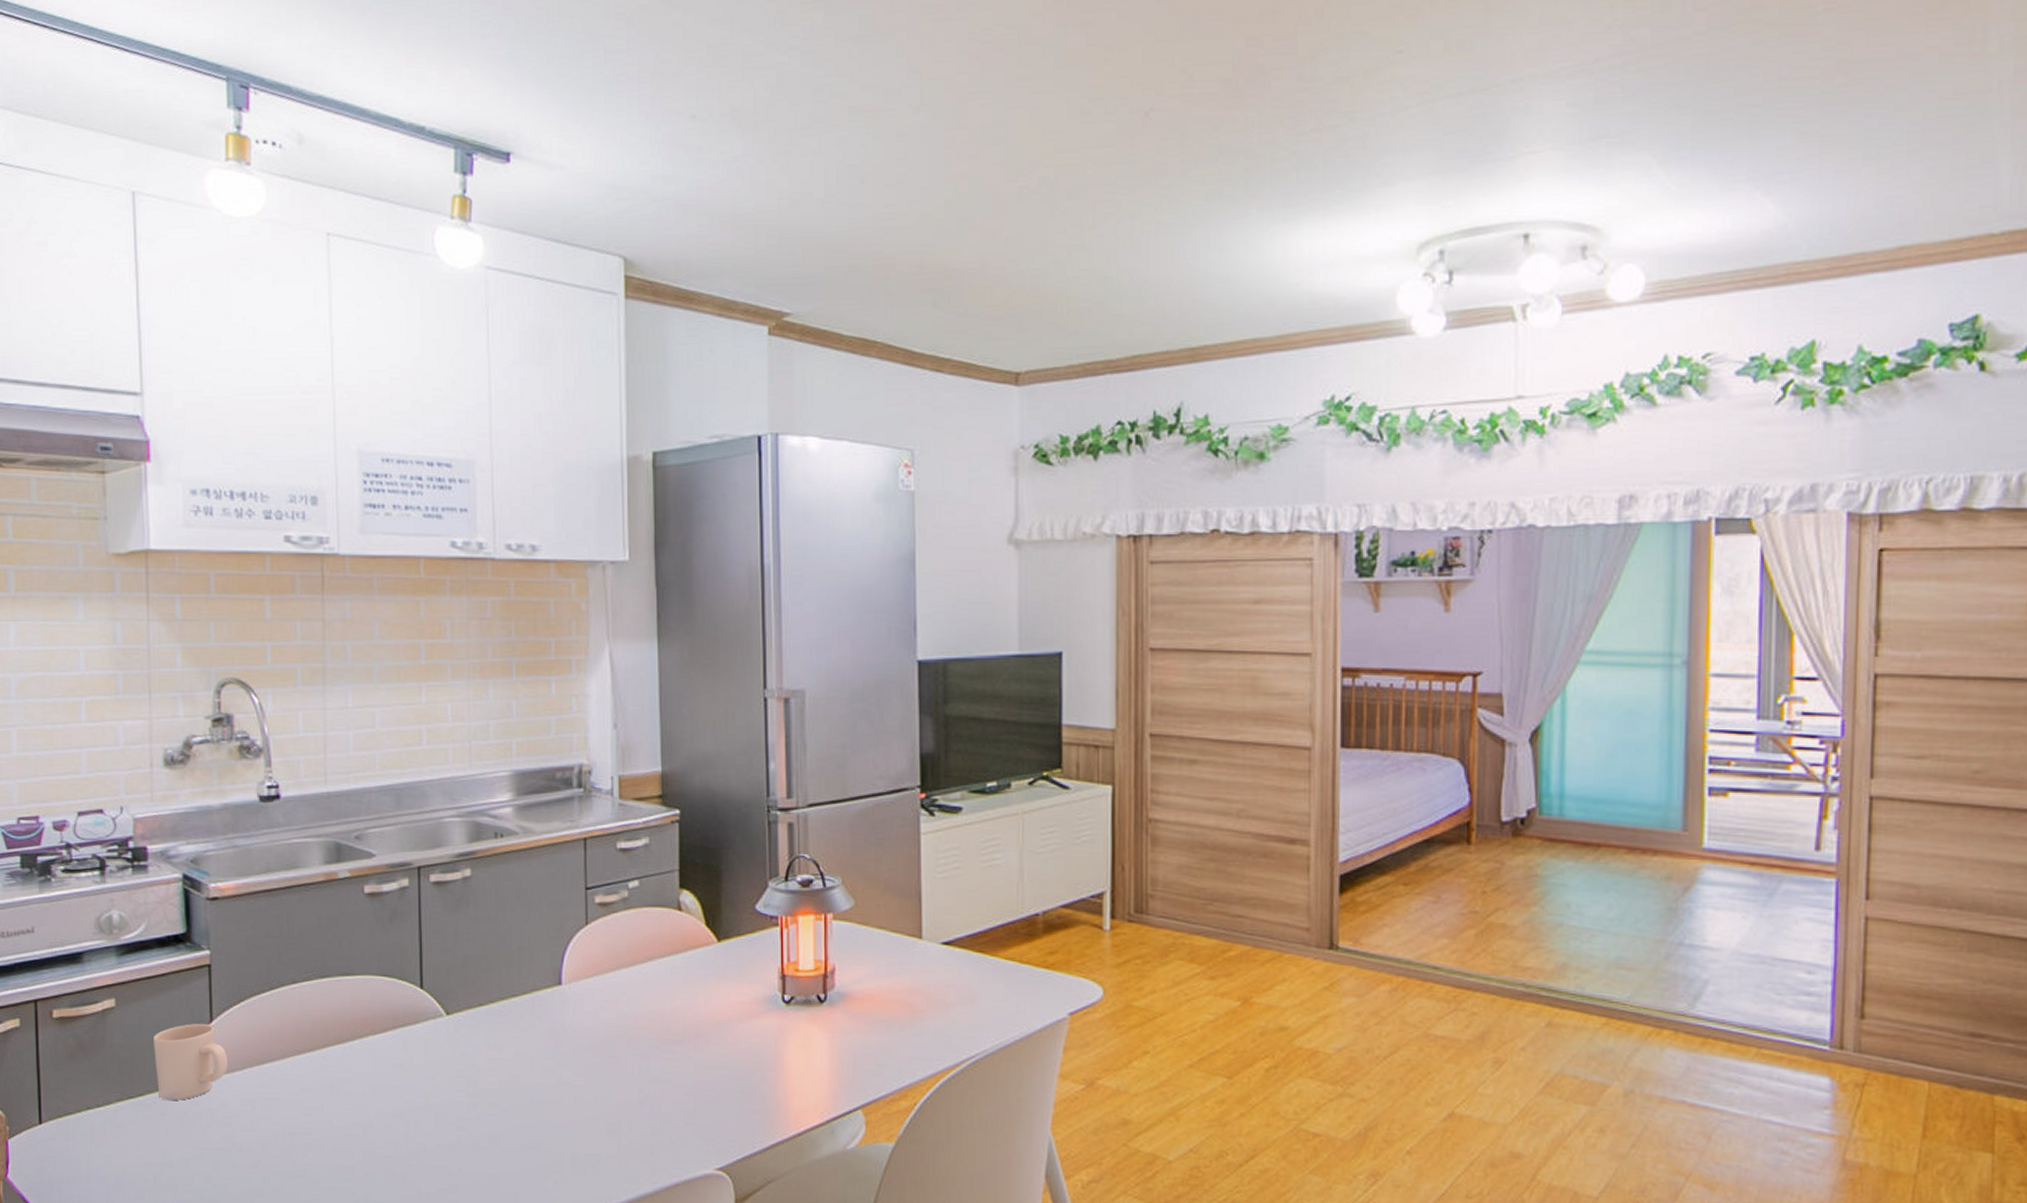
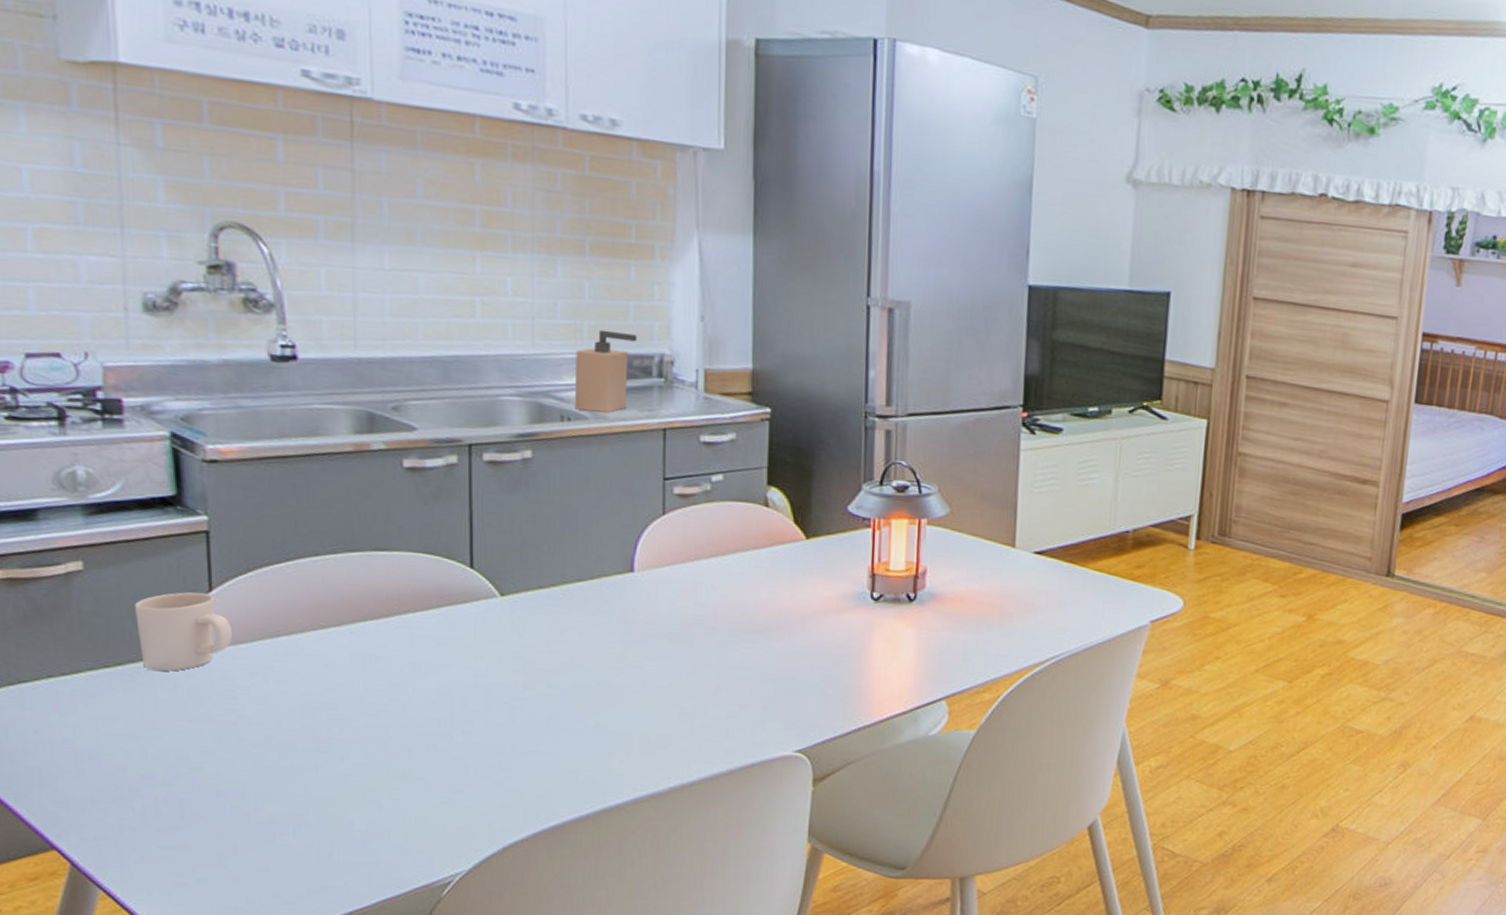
soap dispenser: none [506,746,559,828] -> present [574,329,638,414]

